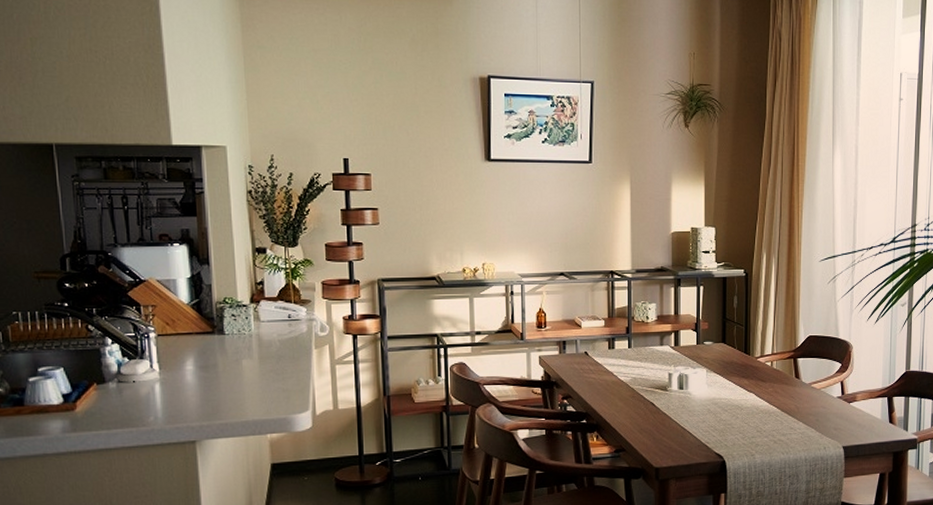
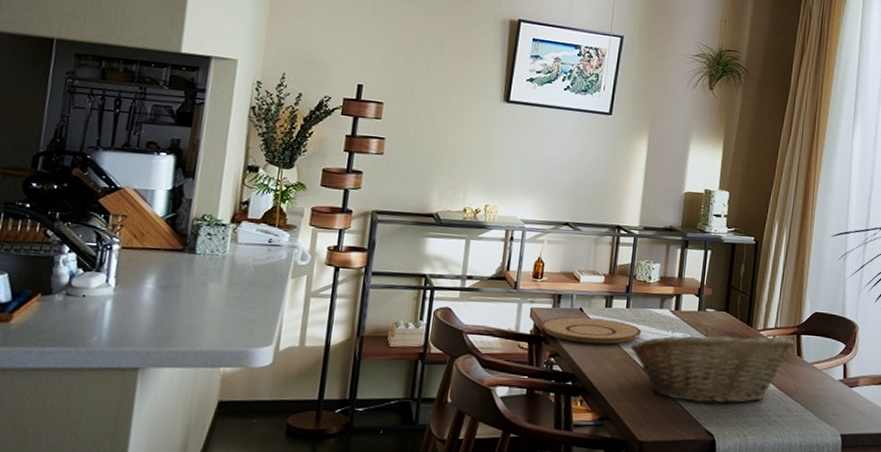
plate: none [549,360,646,384] -> present [540,317,642,344]
fruit basket: none [637,360,792,429] -> present [631,328,795,404]

